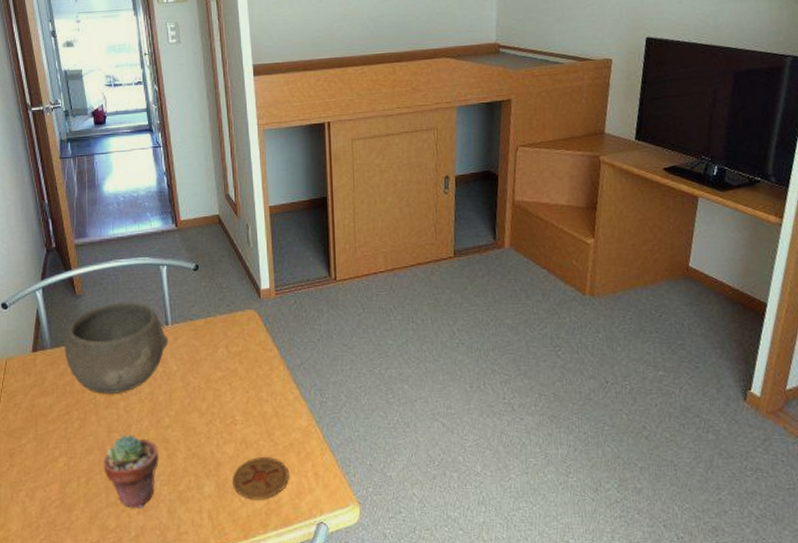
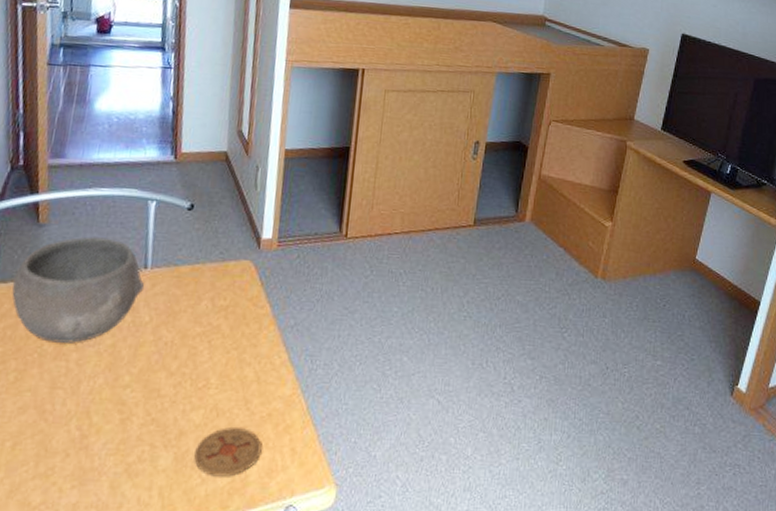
potted succulent: present [103,435,159,509] -> none [37,392,111,482]

